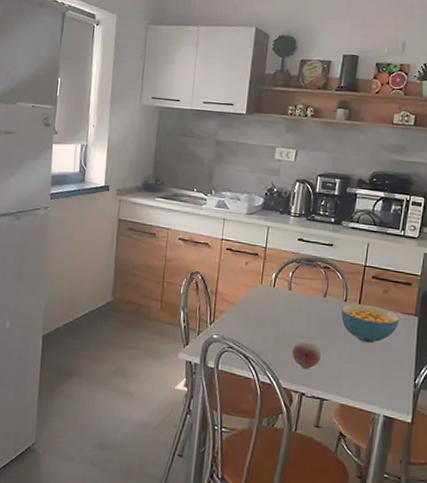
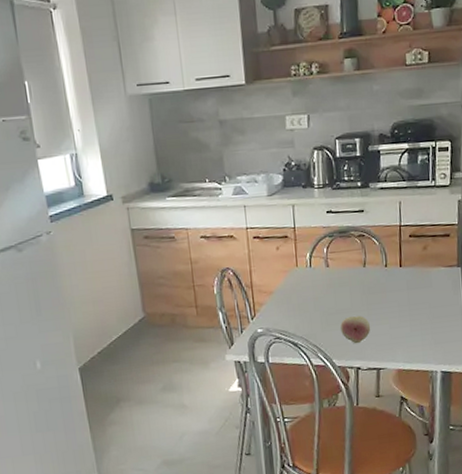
cereal bowl: present [340,303,400,343] -> none [382,265,443,304]

